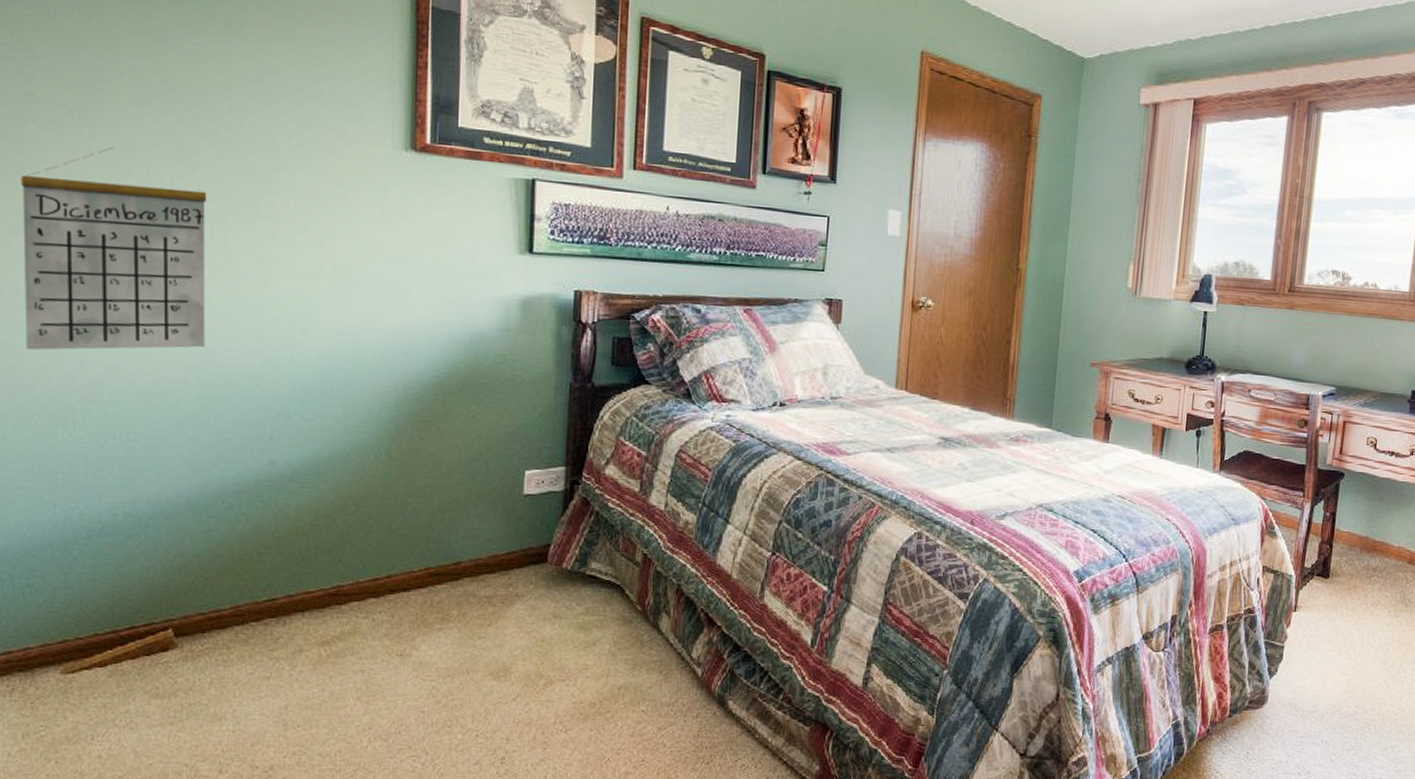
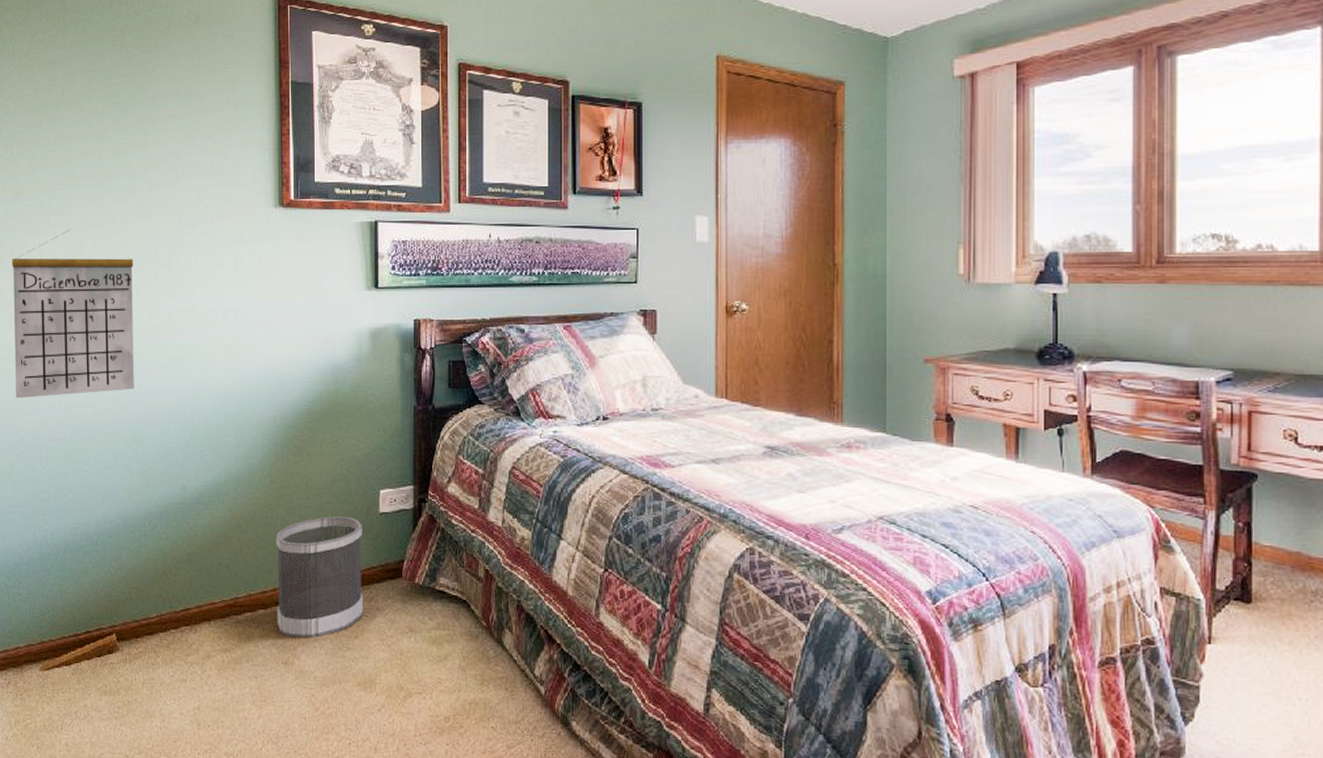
wastebasket: none [391,497,502,628] -> present [276,516,364,639]

